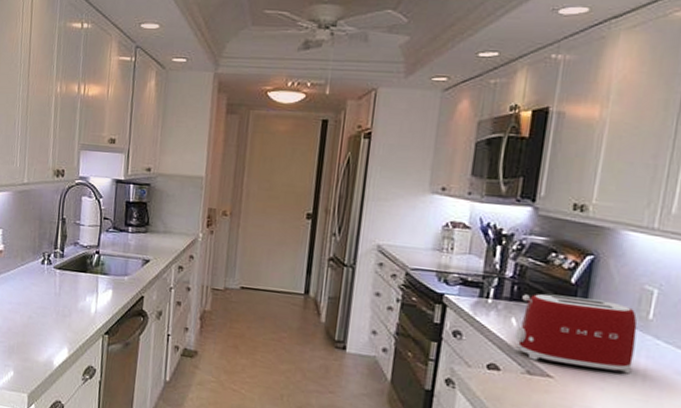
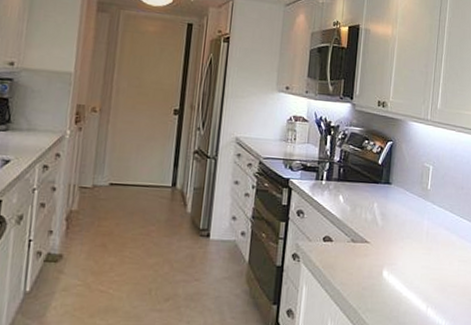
toaster: present [515,293,638,374] -> none [343,174,422,234]

